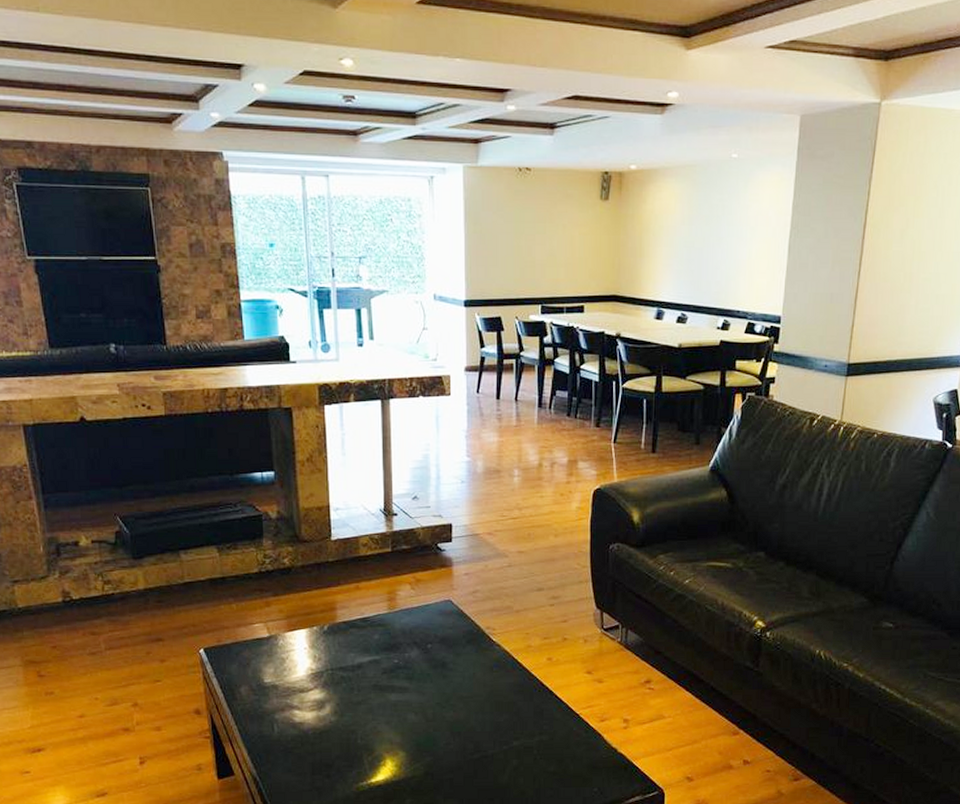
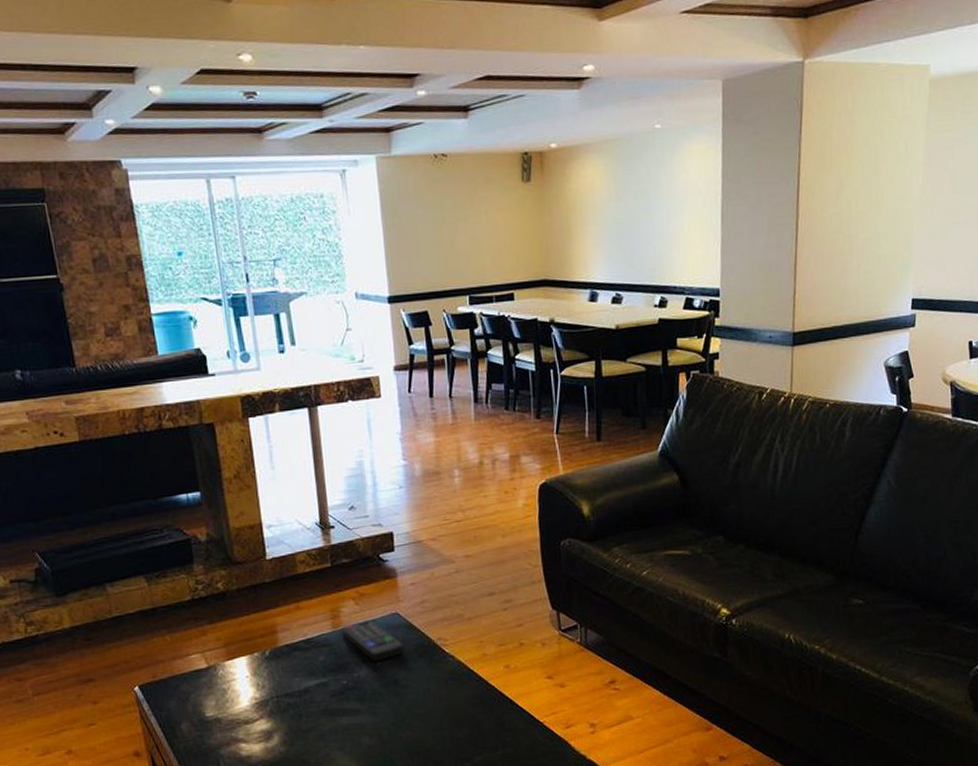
remote control: none [396,605,454,645] -> present [340,620,404,662]

